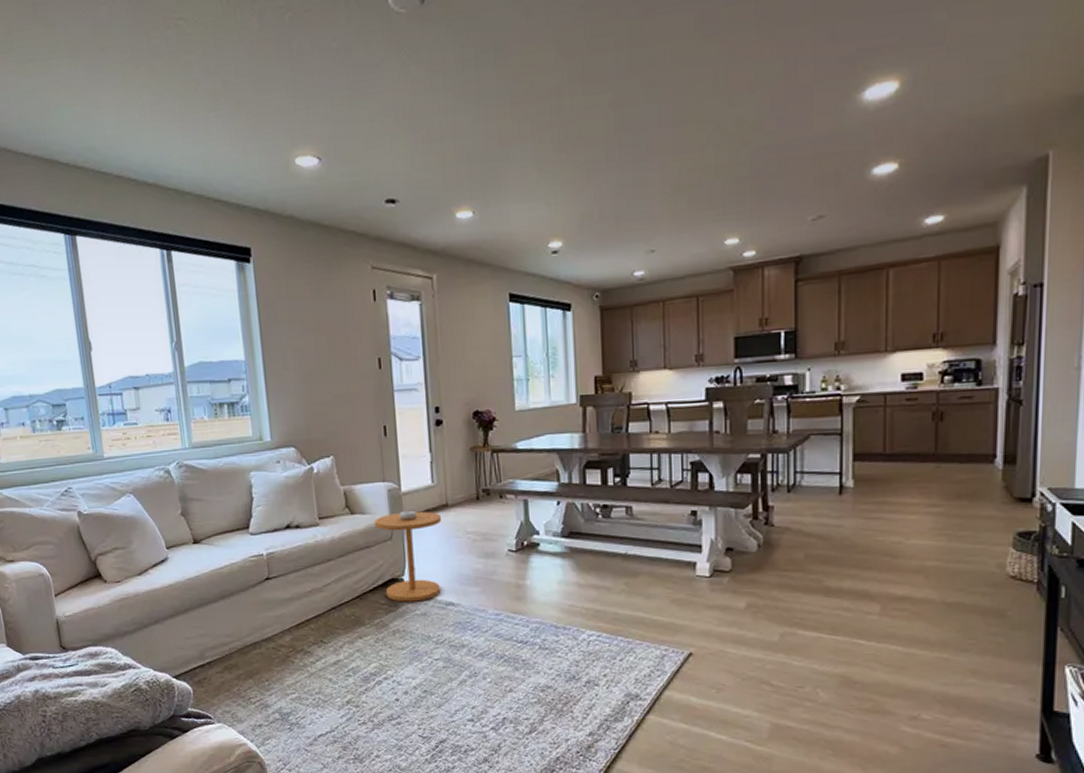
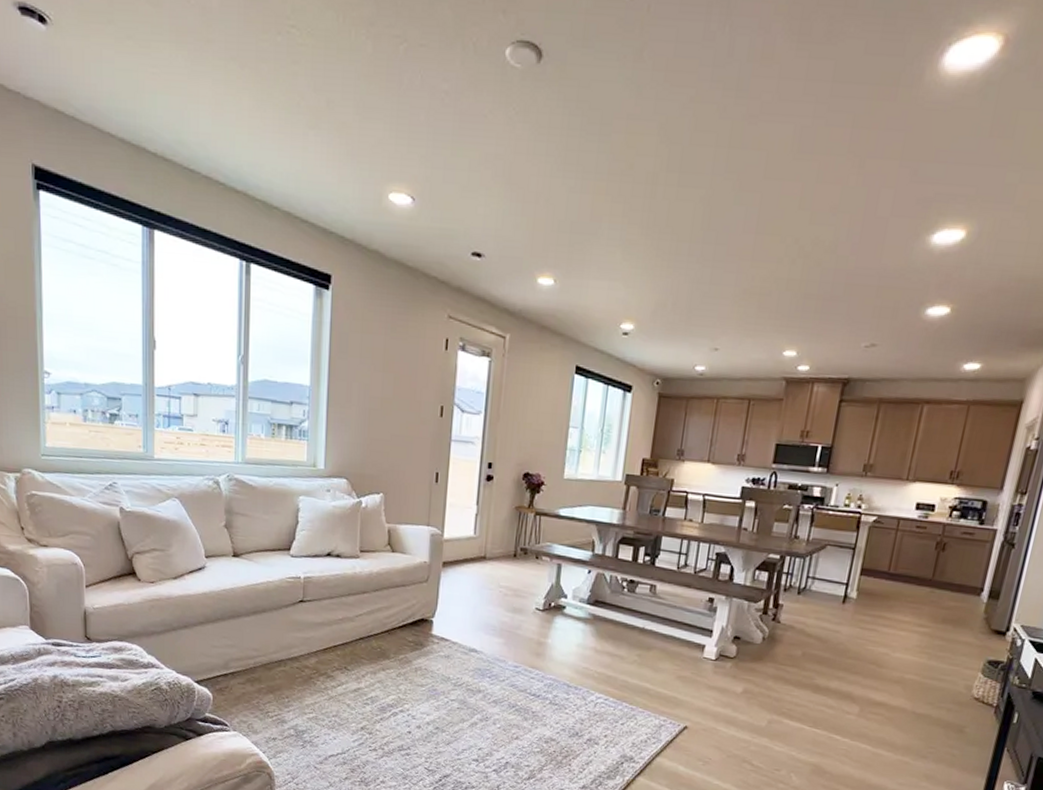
side table: present [375,510,441,602] -> none [413,556,477,644]

